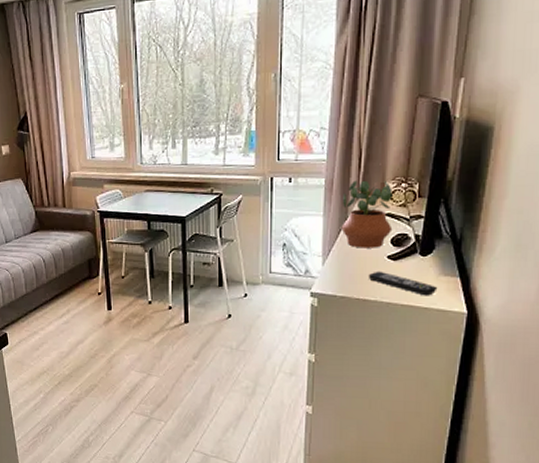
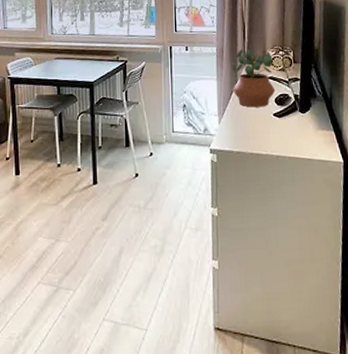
remote control: present [369,271,438,296] -> none [259,127,317,148]

